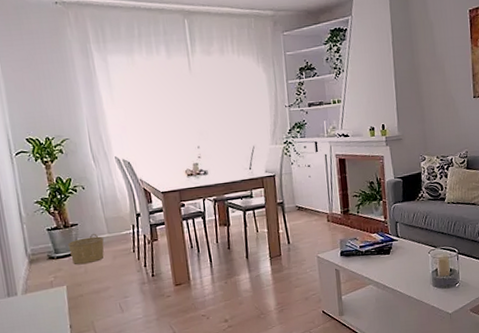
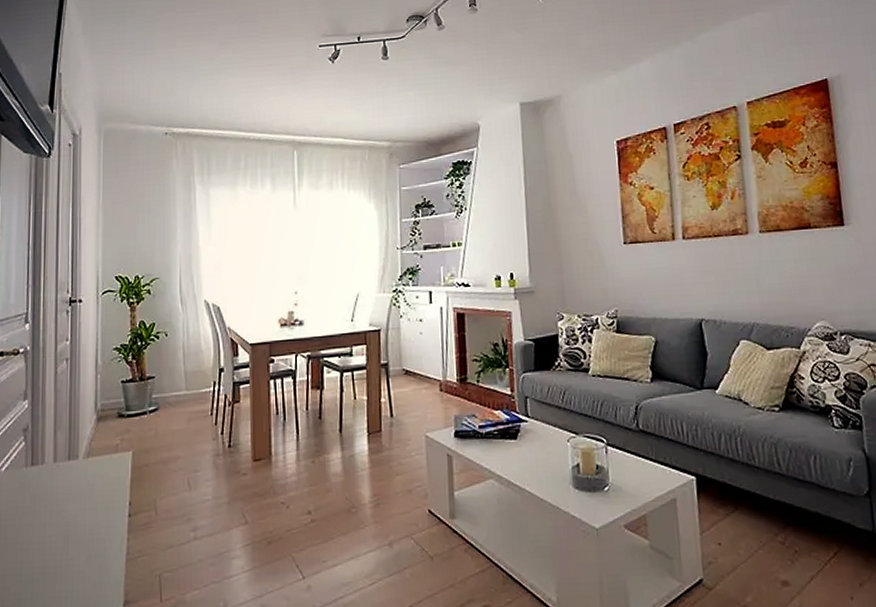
basket: present [68,233,105,265] -> none [141,389,181,427]

